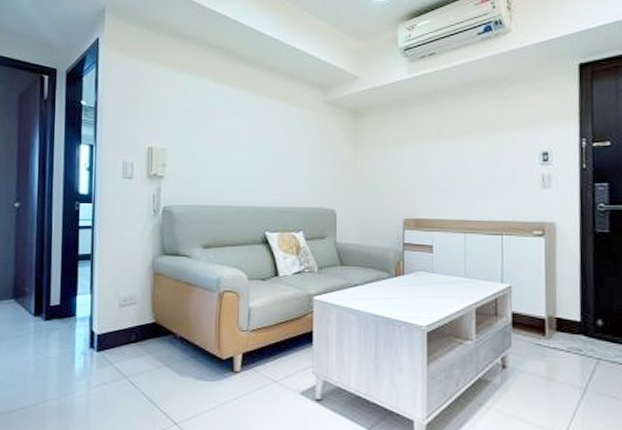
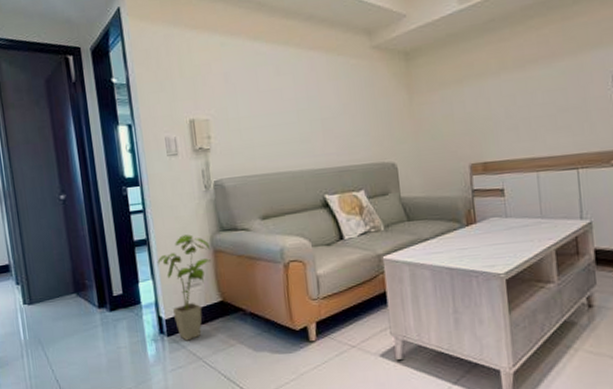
house plant: none [98,254,151,358] -> present [157,234,211,341]

